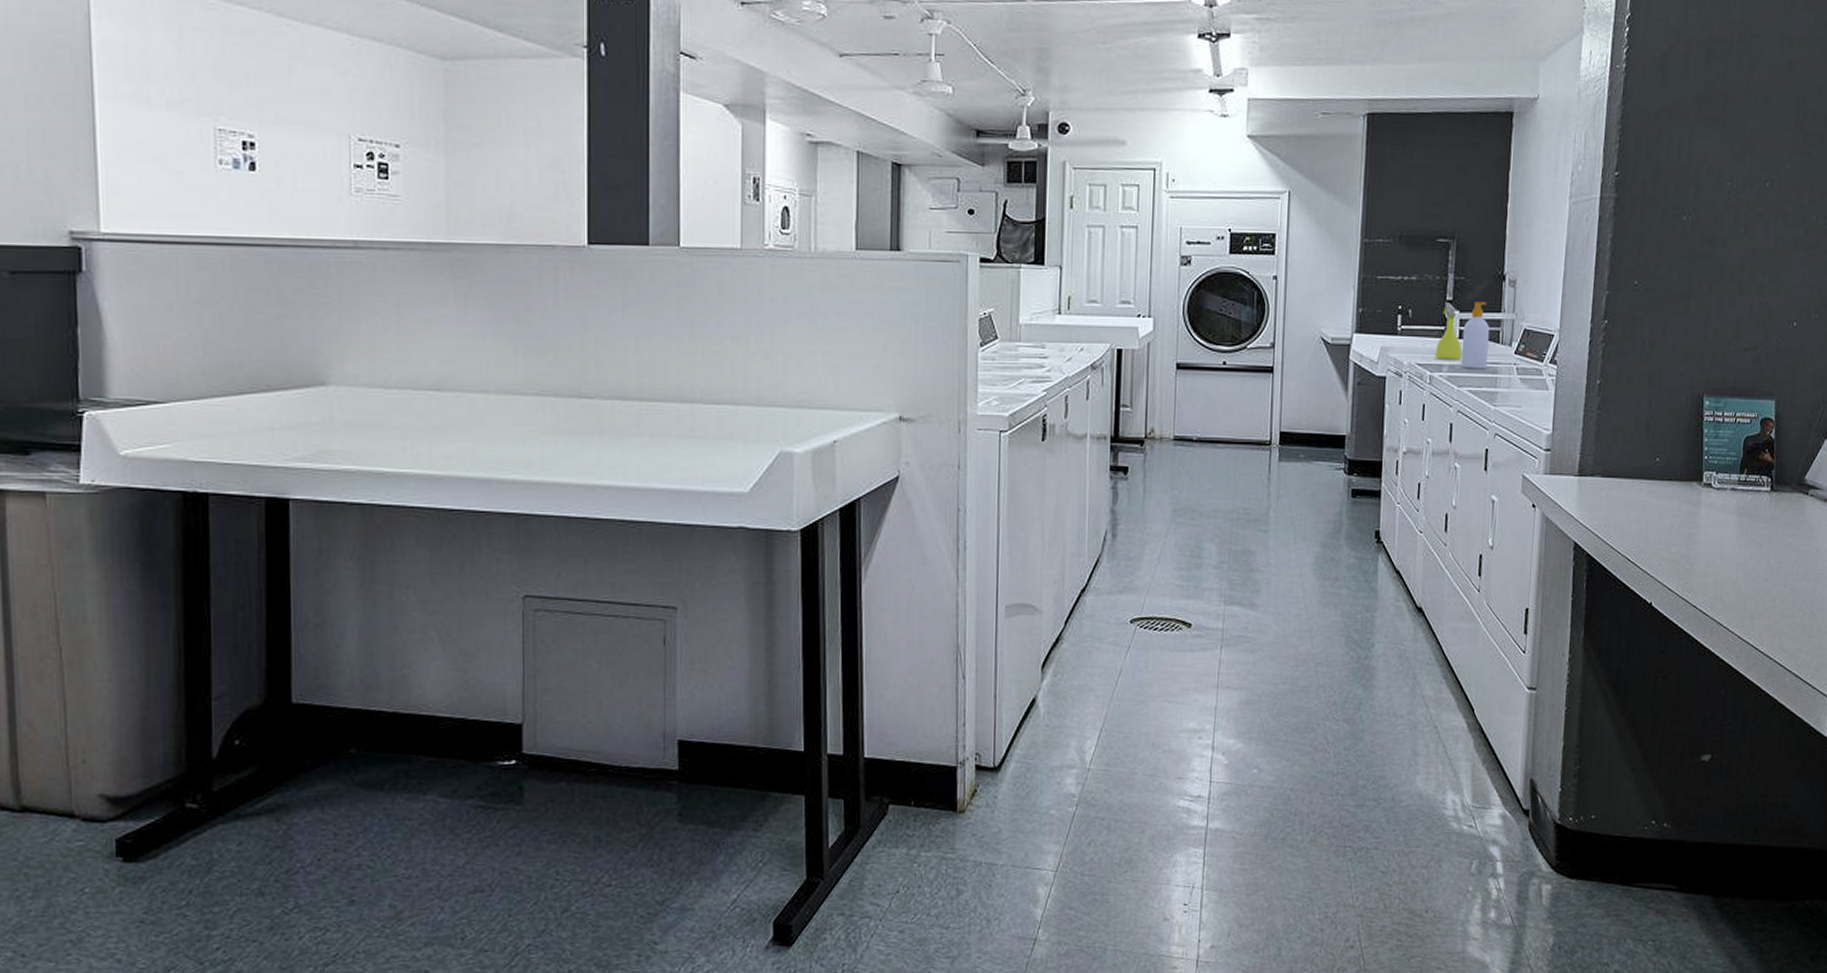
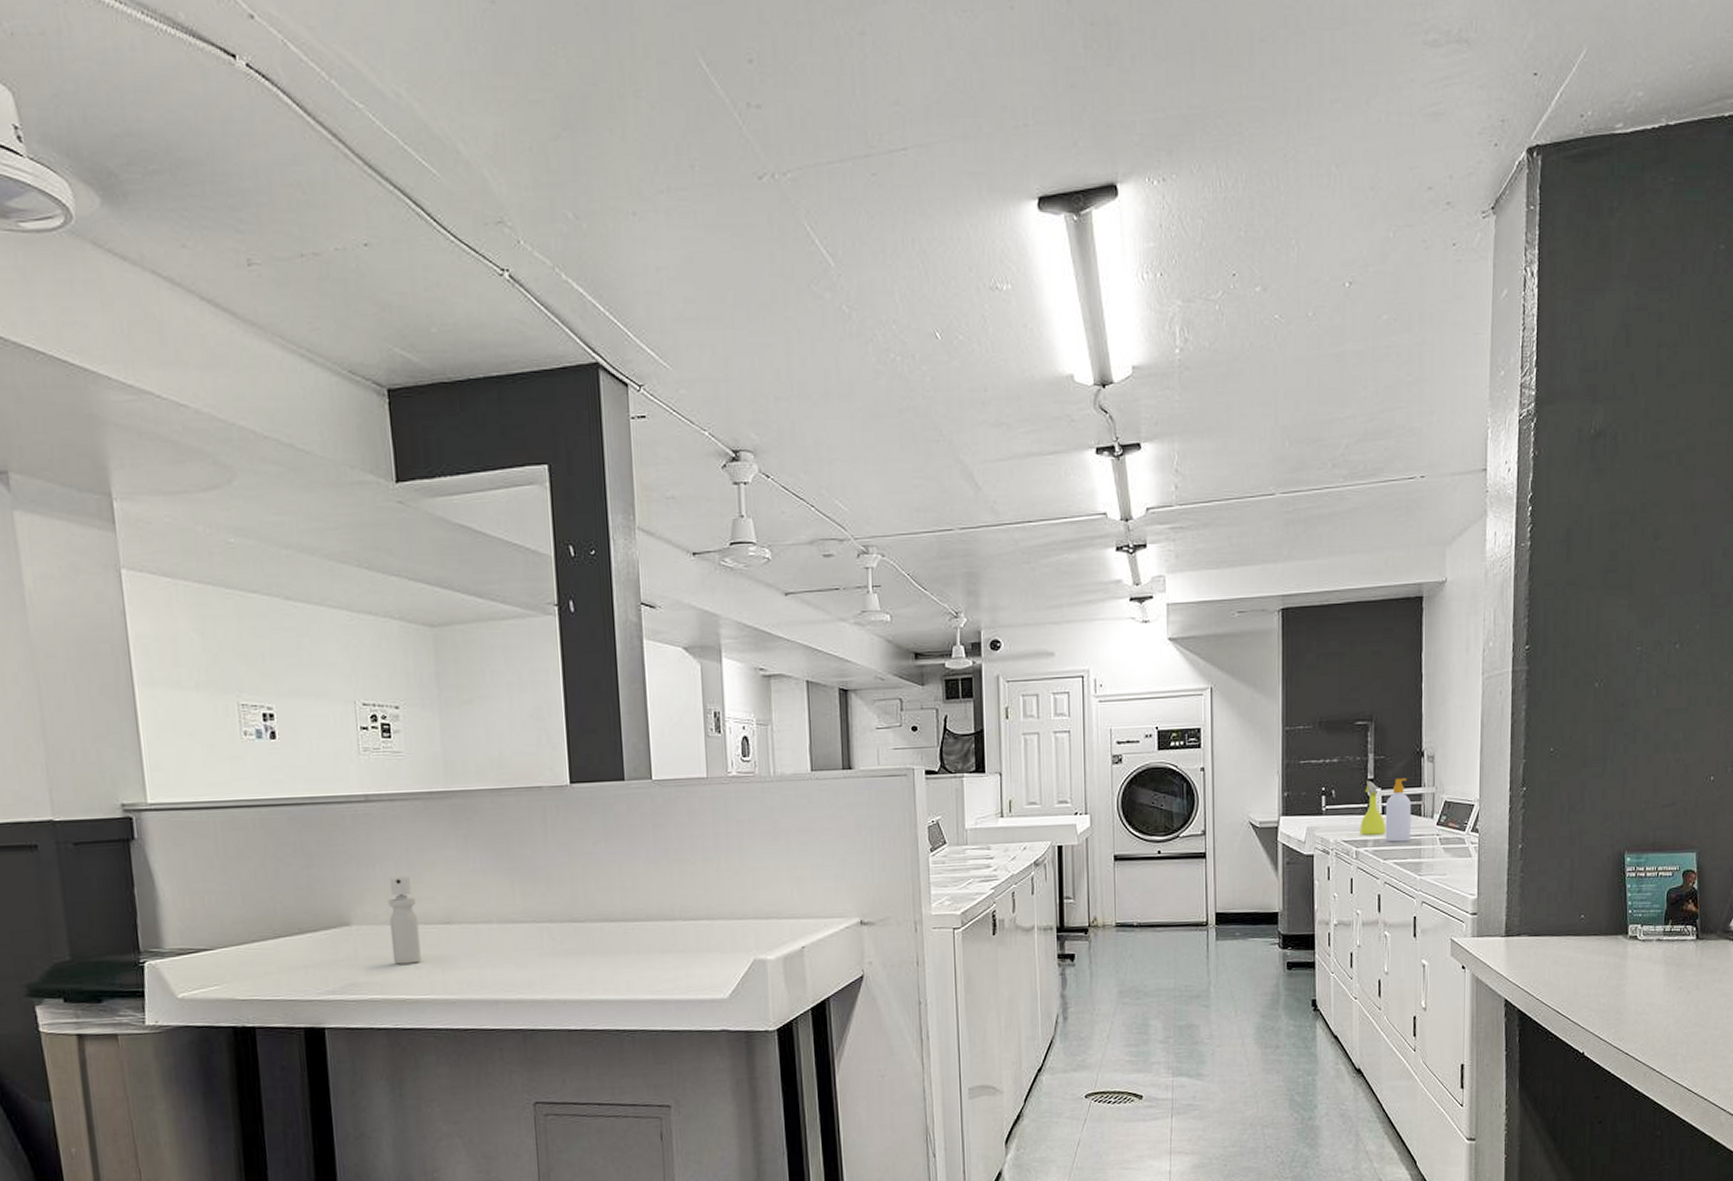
spray bottle: none [372,334,406,433] -> present [388,876,421,964]

